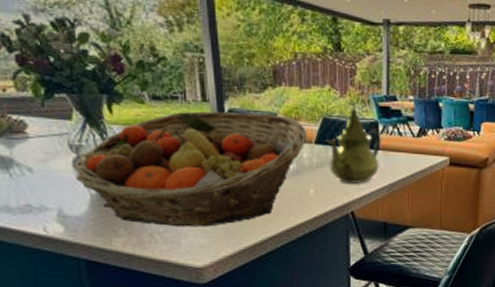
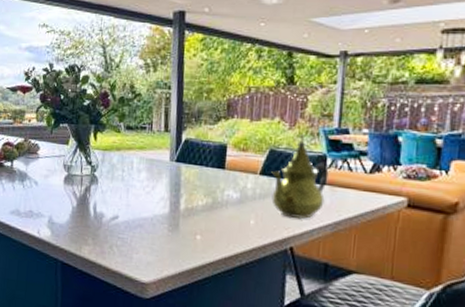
fruit basket: present [73,111,307,227] -> none [64,140,253,246]

